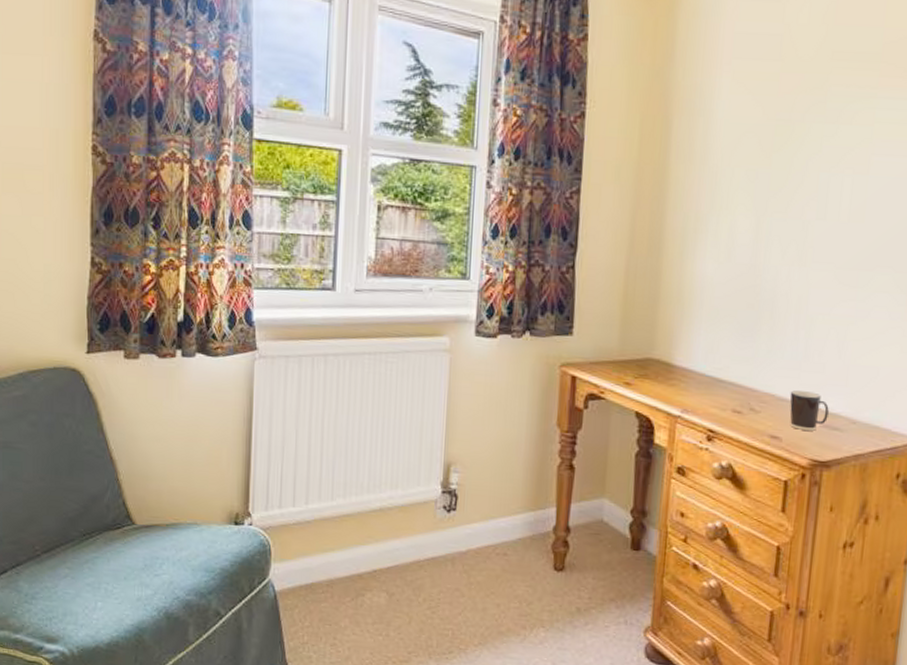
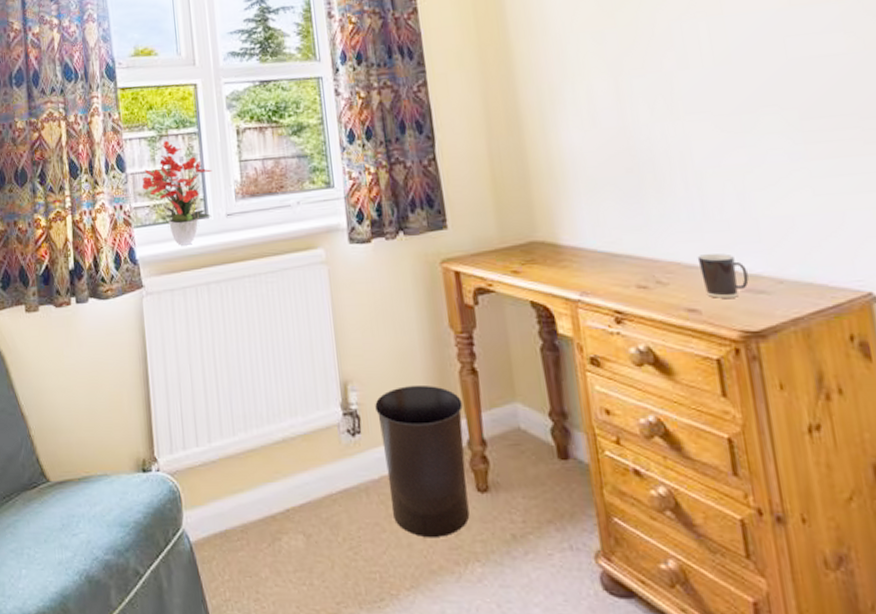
potted flower: none [267,204,346,315] -> present [142,140,213,246]
waste bin: none [473,473,555,605] -> present [375,384,470,537]

